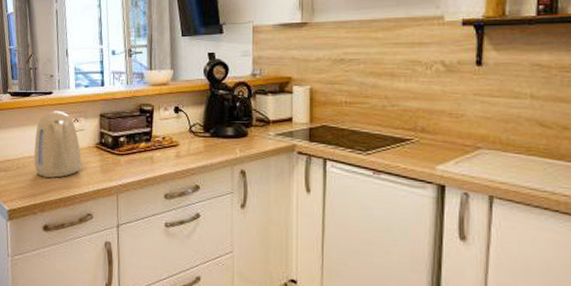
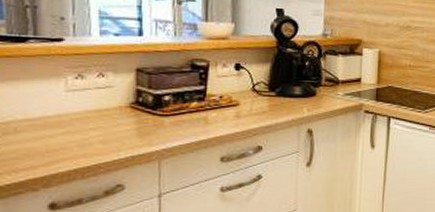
kettle: present [33,110,82,178] -> none [32,62,109,145]

